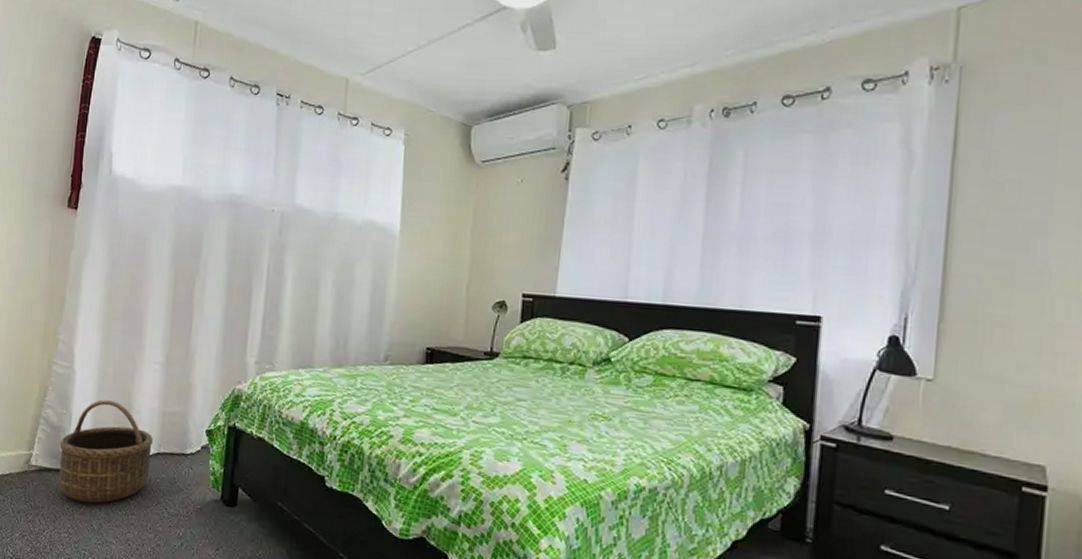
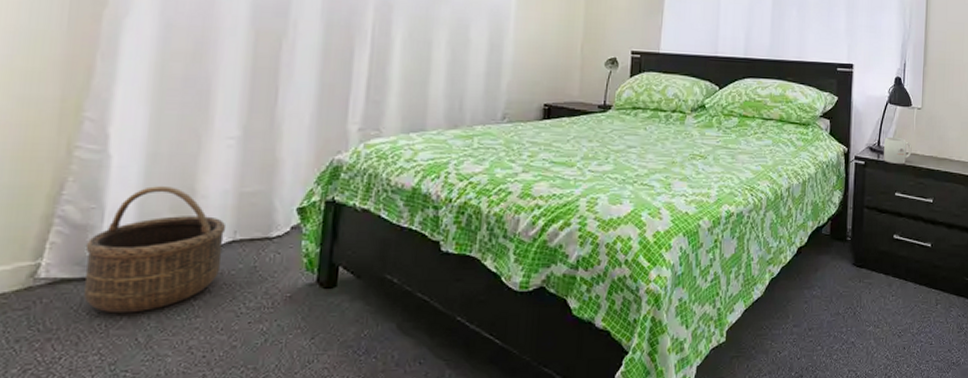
mug: none [866,414,915,454] -> present [883,136,912,165]

